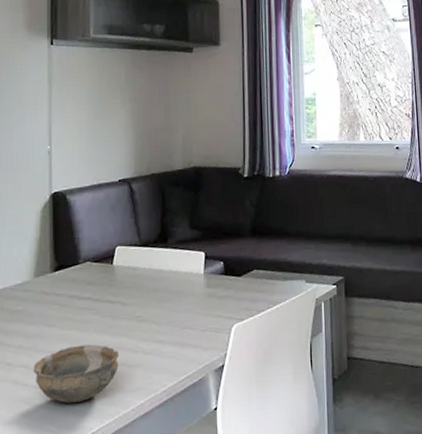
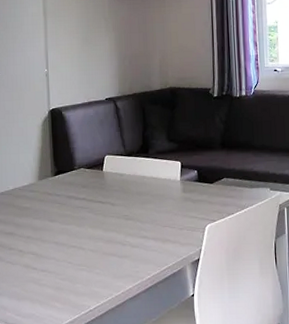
bowl: present [33,344,119,404] -> none [40,237,110,286]

